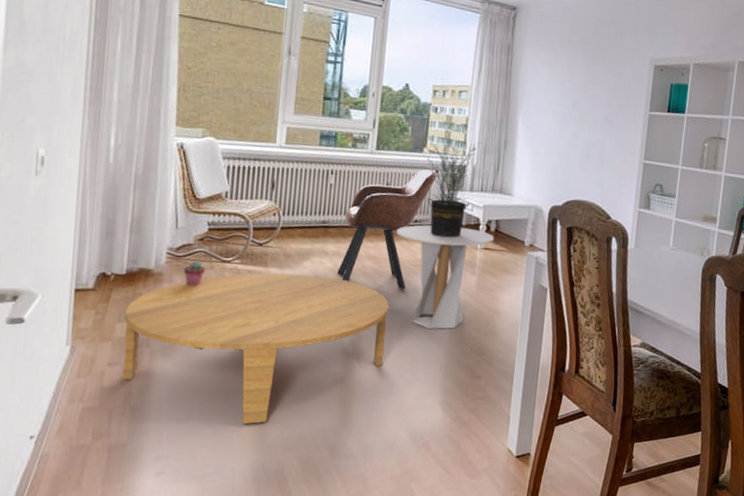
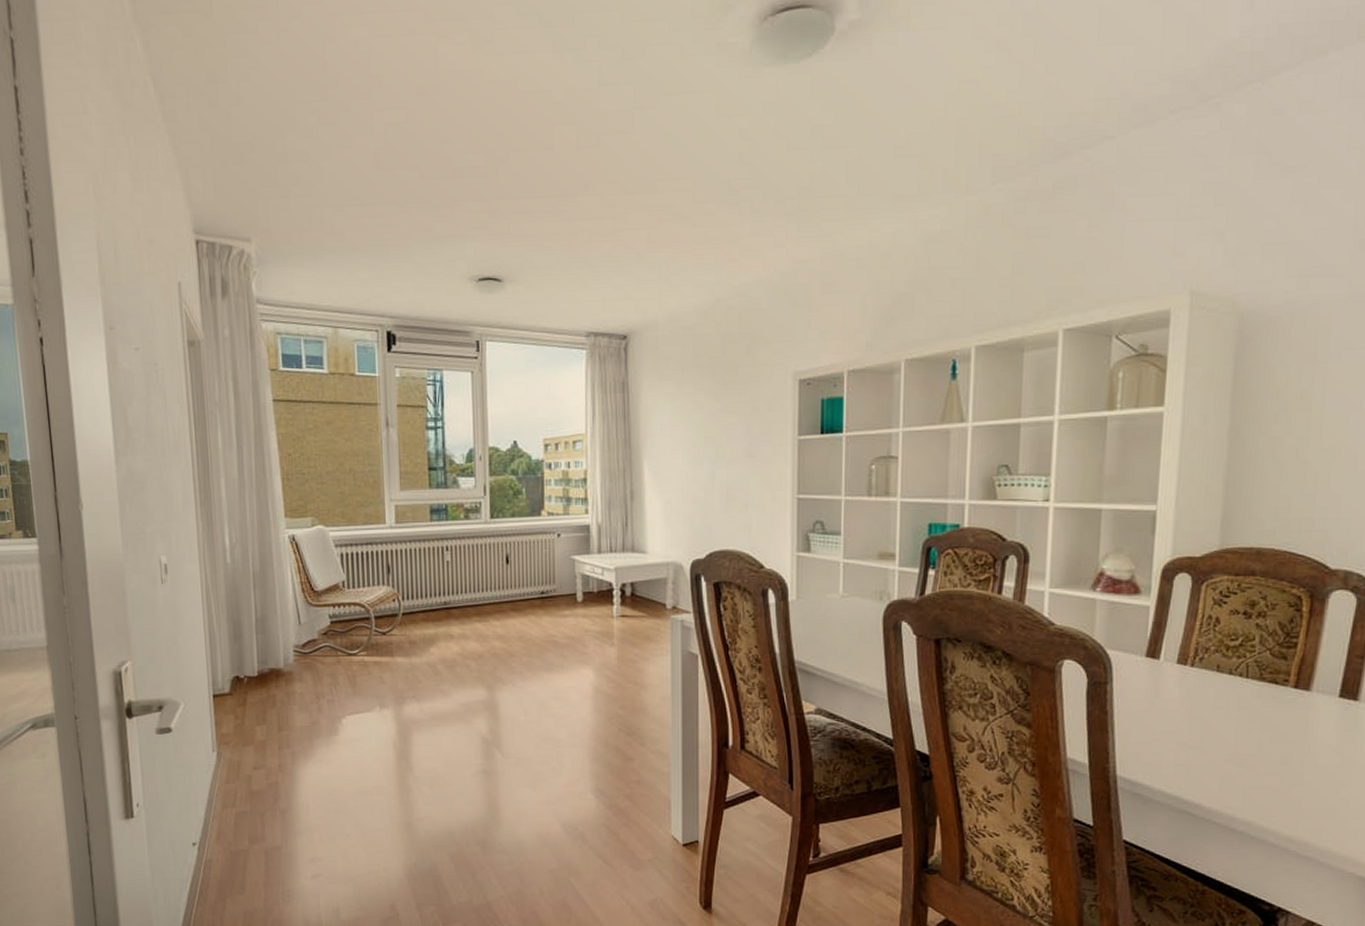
coffee table: present [122,273,389,424] -> none [262,662,525,822]
potted succulent: present [183,261,205,287] -> none [311,656,333,683]
armchair: present [337,169,437,290] -> none [466,534,559,669]
side table: present [397,224,495,330] -> none [523,594,632,711]
potted plant: present [423,138,480,238] -> none [541,497,603,608]

